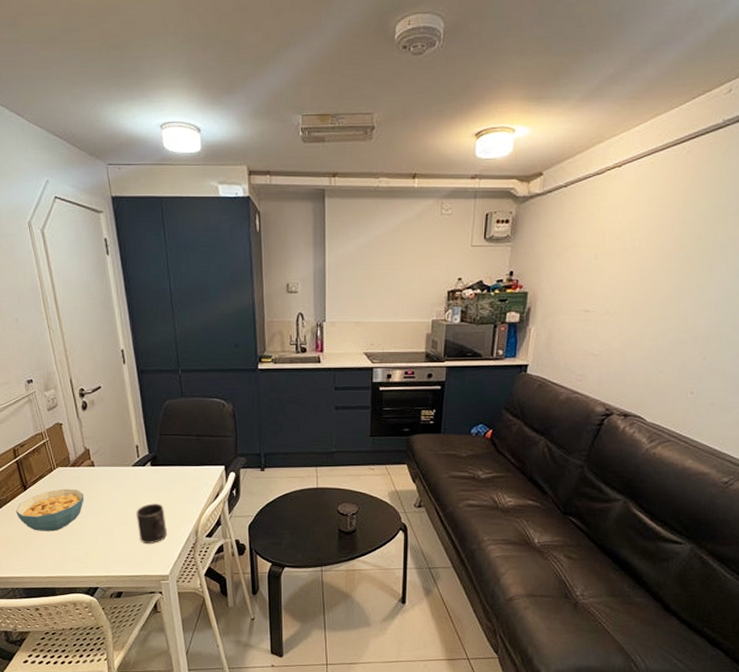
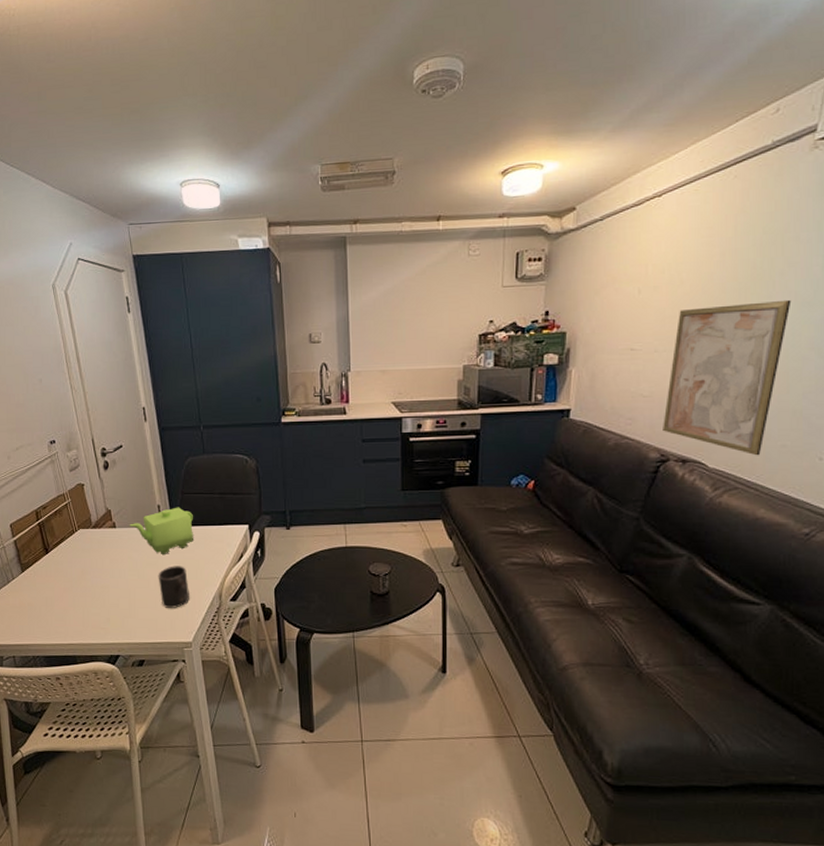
cereal bowl: present [15,488,84,532] -> none [37,551,106,596]
teapot: none [108,447,172,493] -> present [130,507,194,554]
wall art: none [609,270,729,412] -> present [663,299,792,456]

